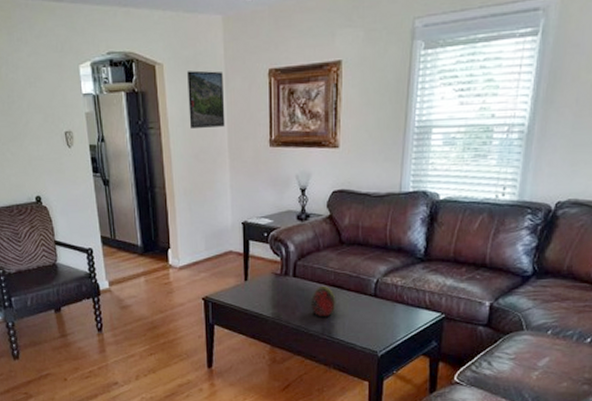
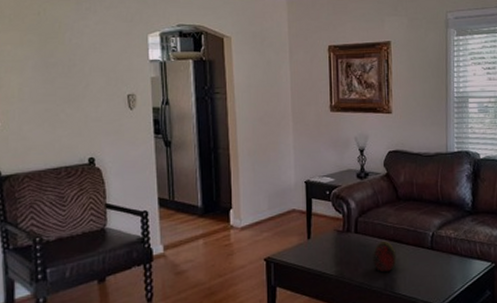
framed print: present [187,70,225,128] -> none [254,44,289,94]

